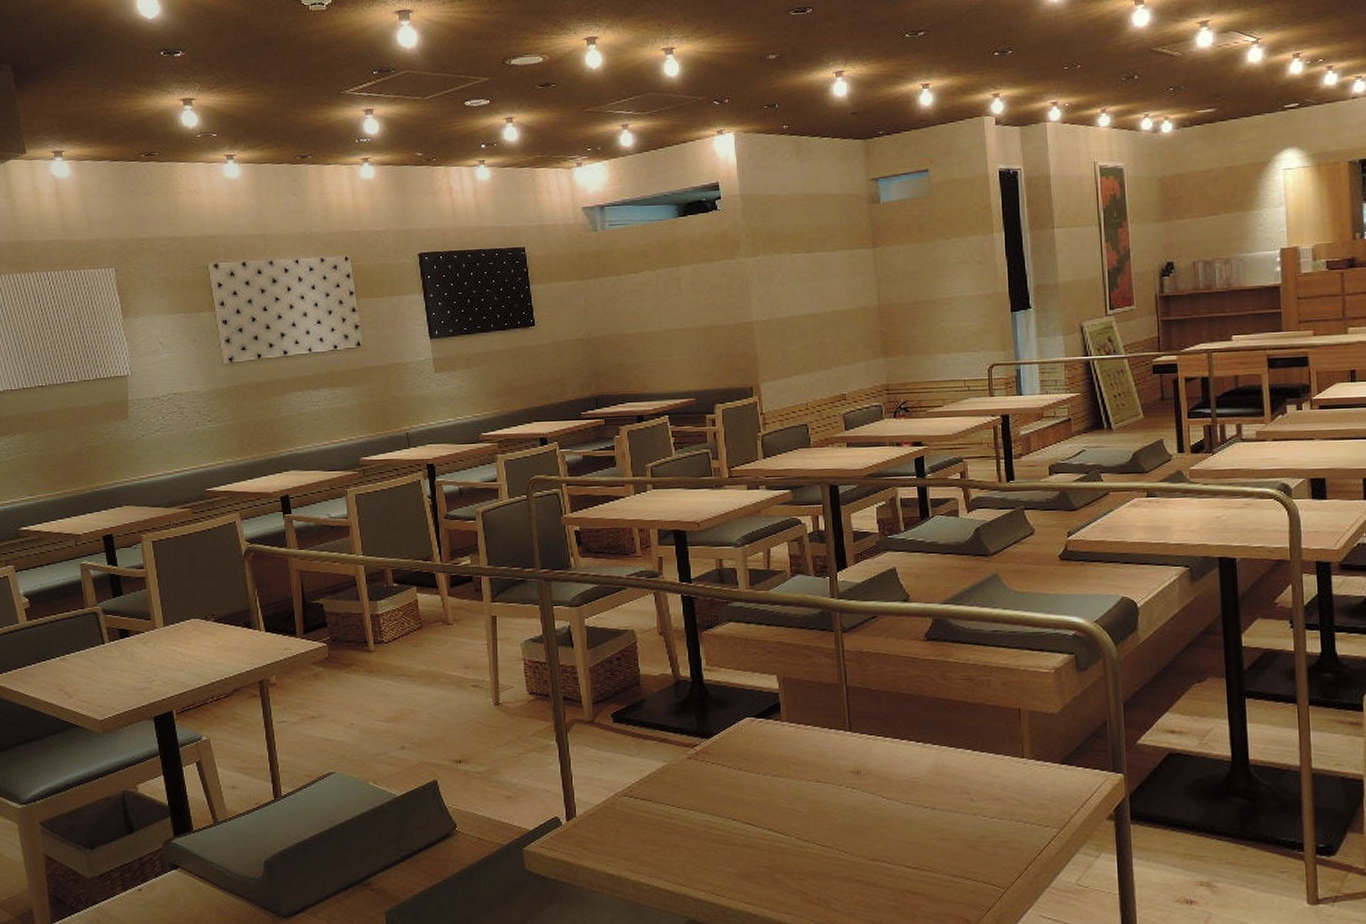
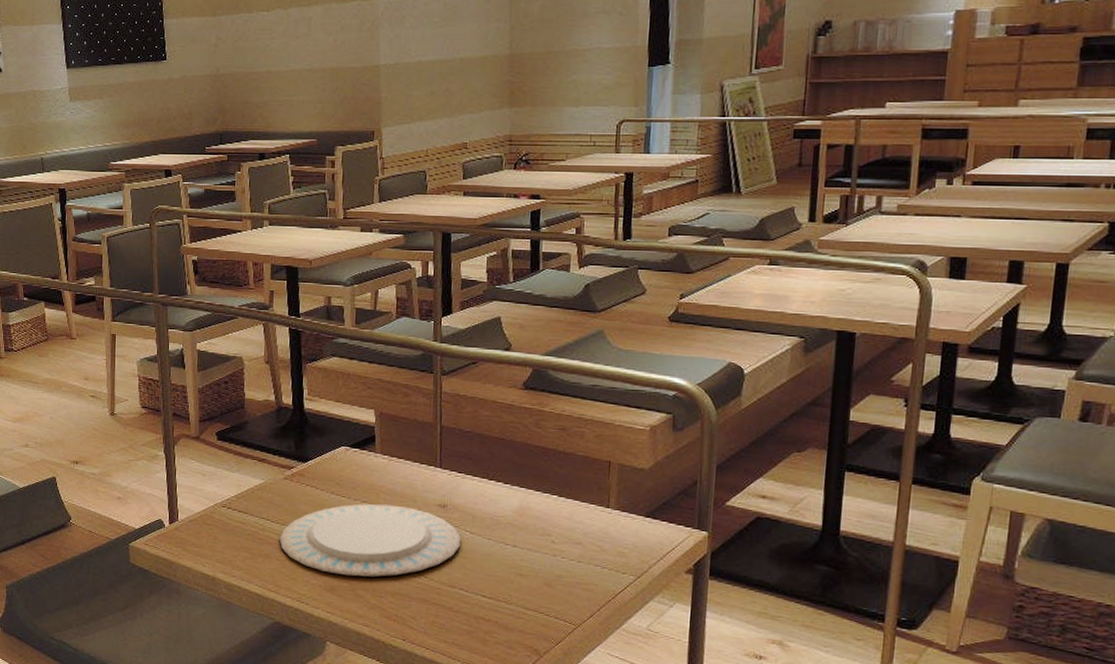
plate: none [687,776,878,860] -> present [279,504,461,577]

